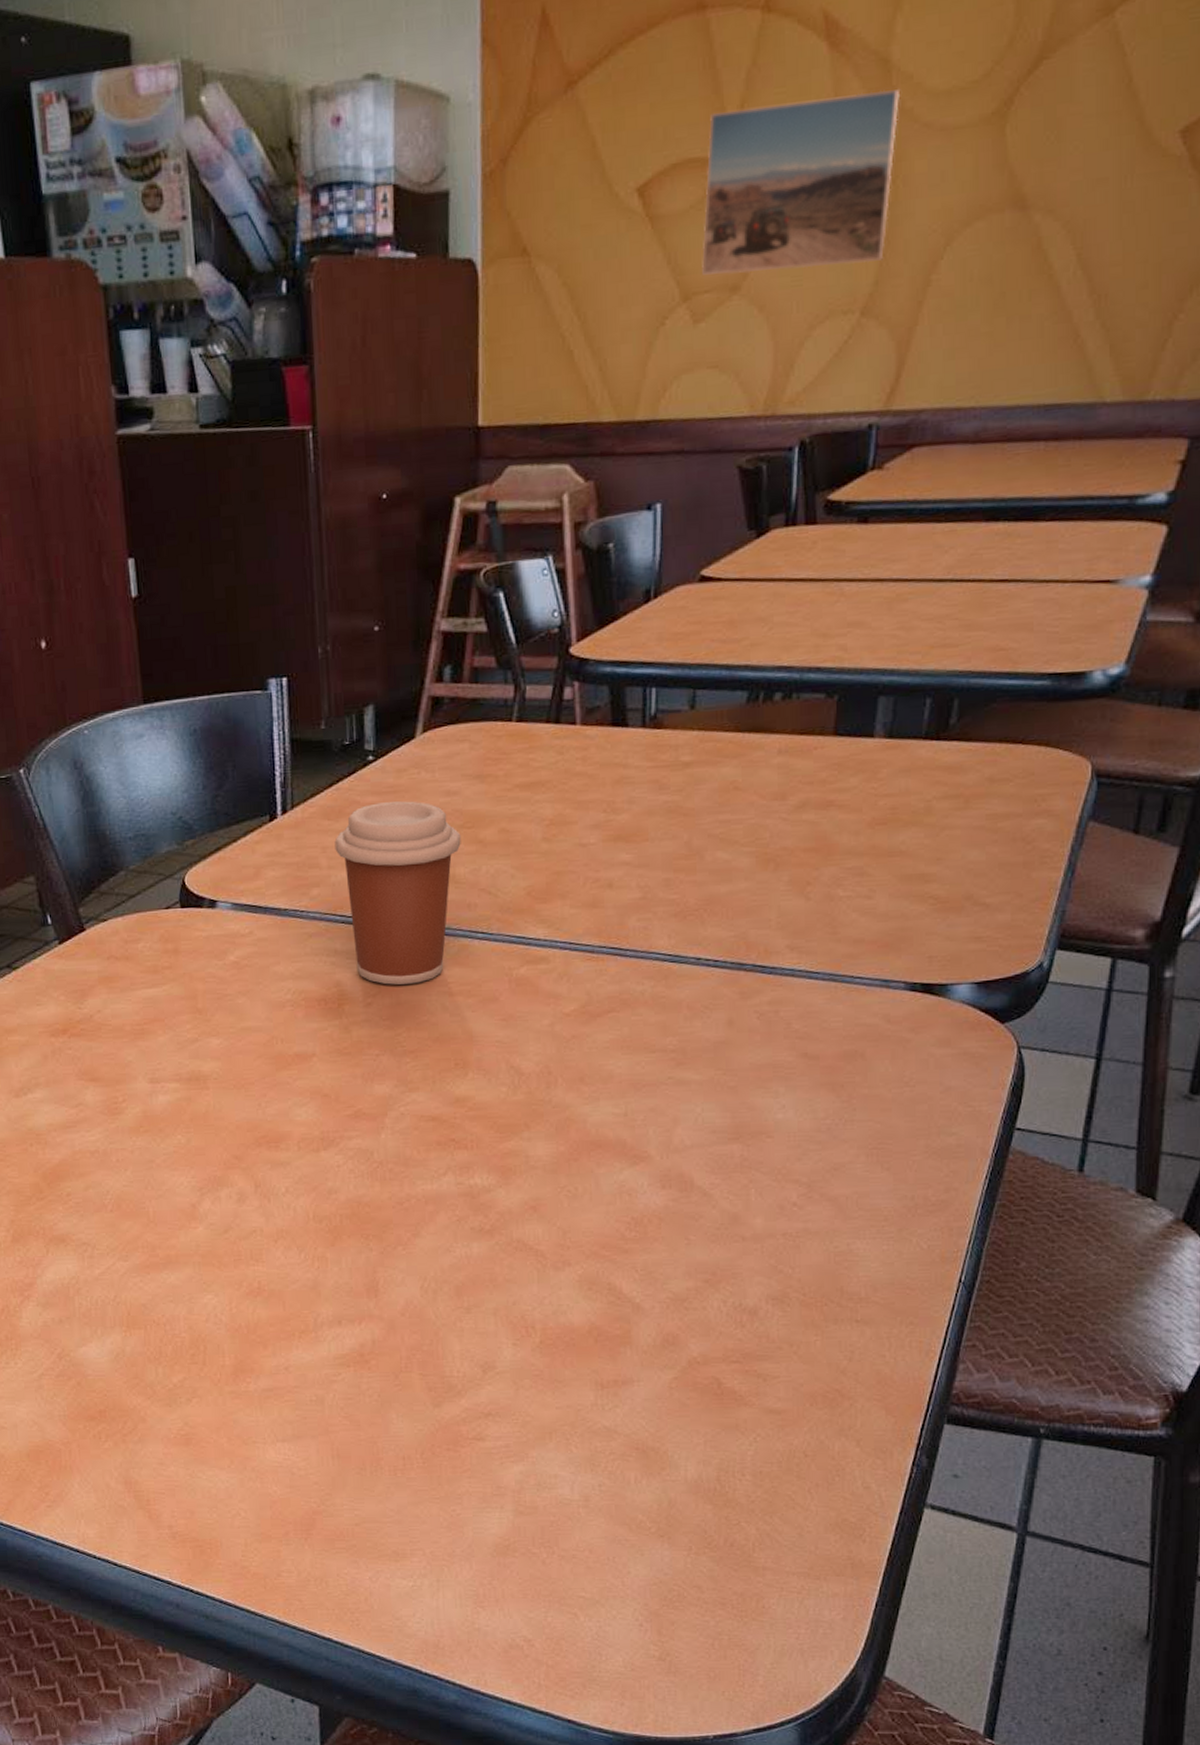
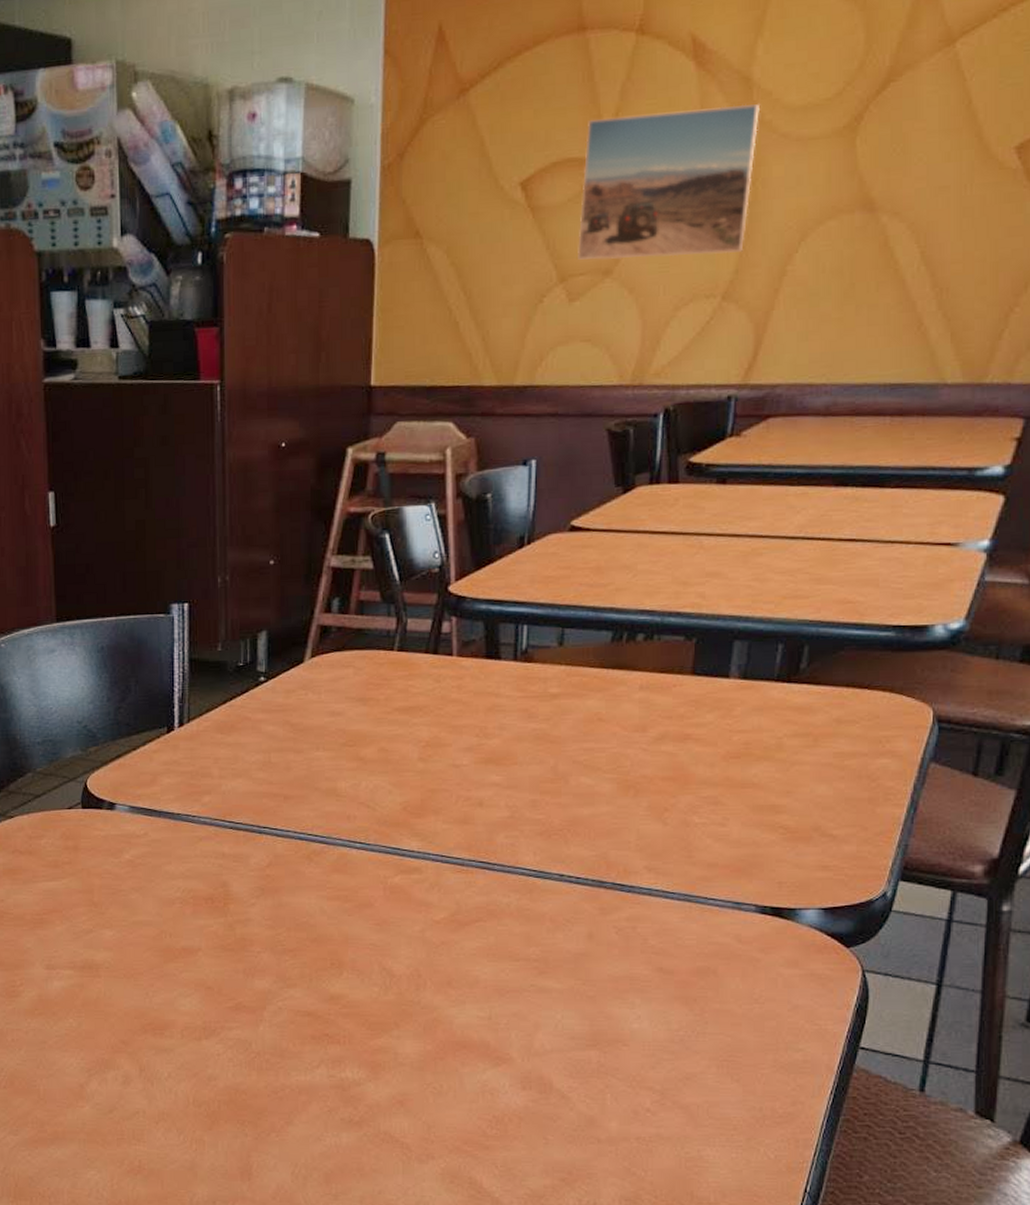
coffee cup: present [334,801,461,985] -> none [226,719,343,888]

